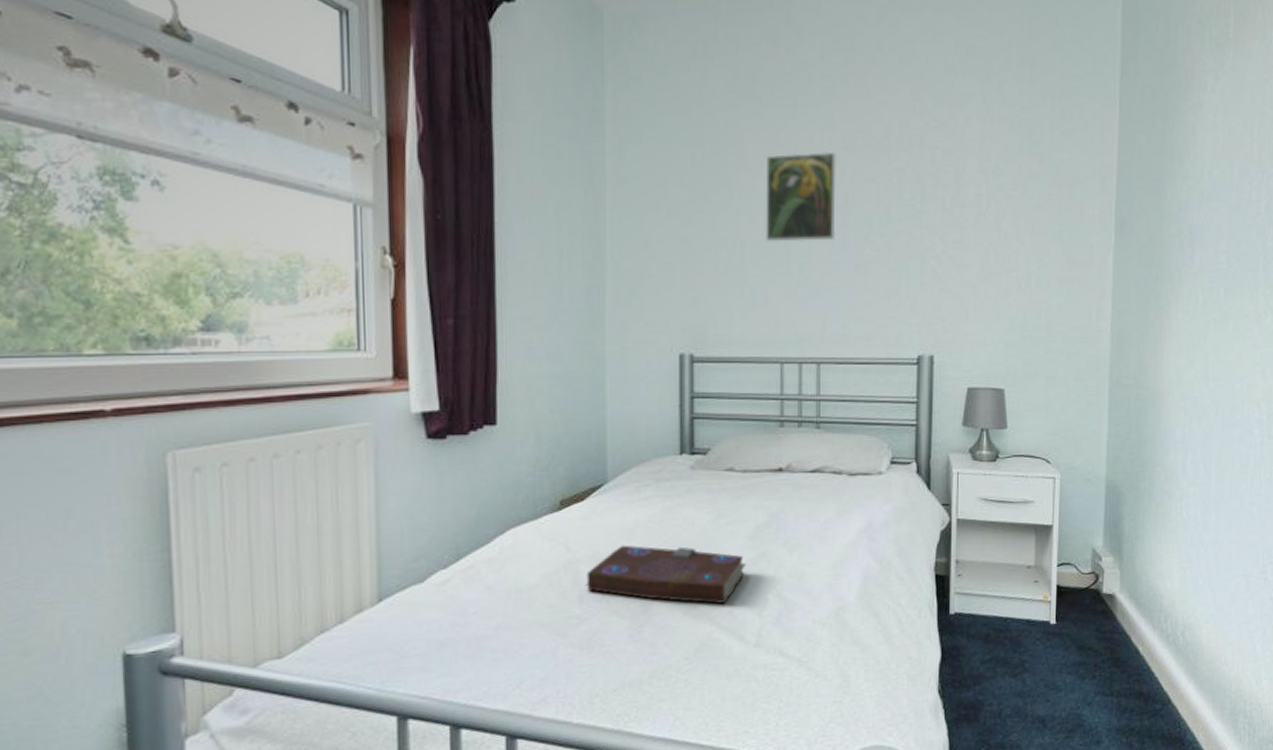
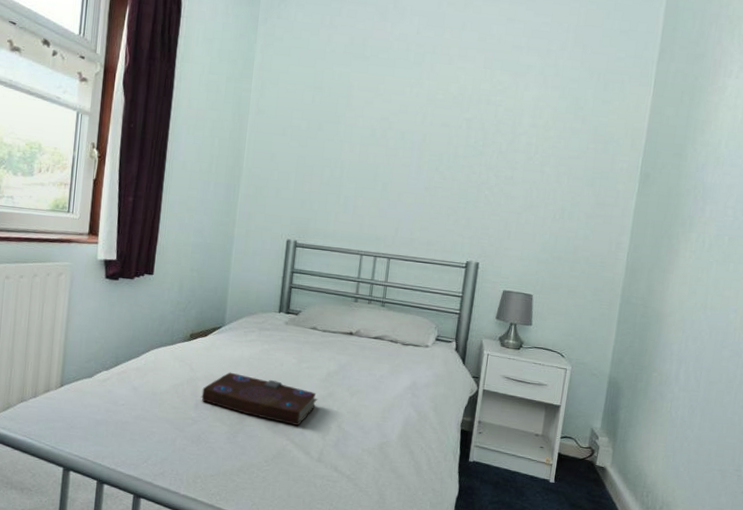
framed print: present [765,151,836,242] -> none [360,101,421,168]

